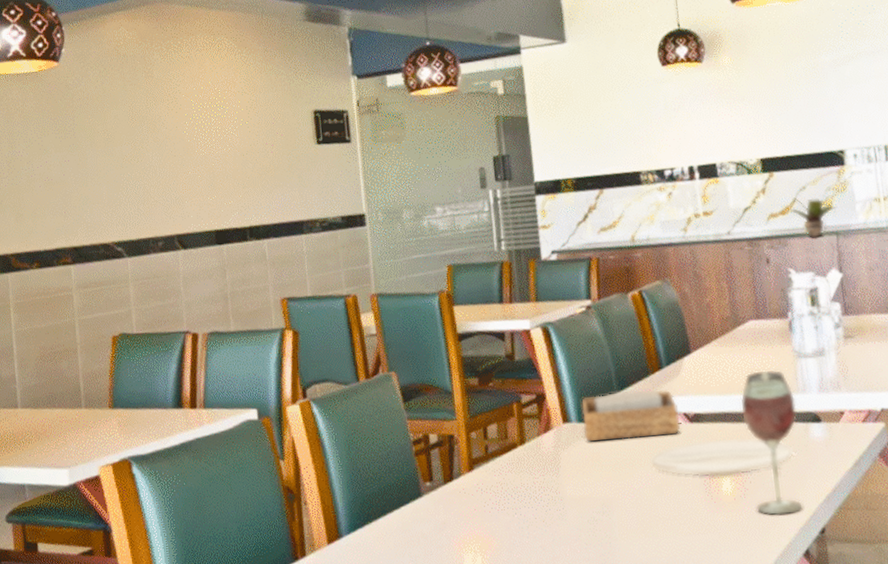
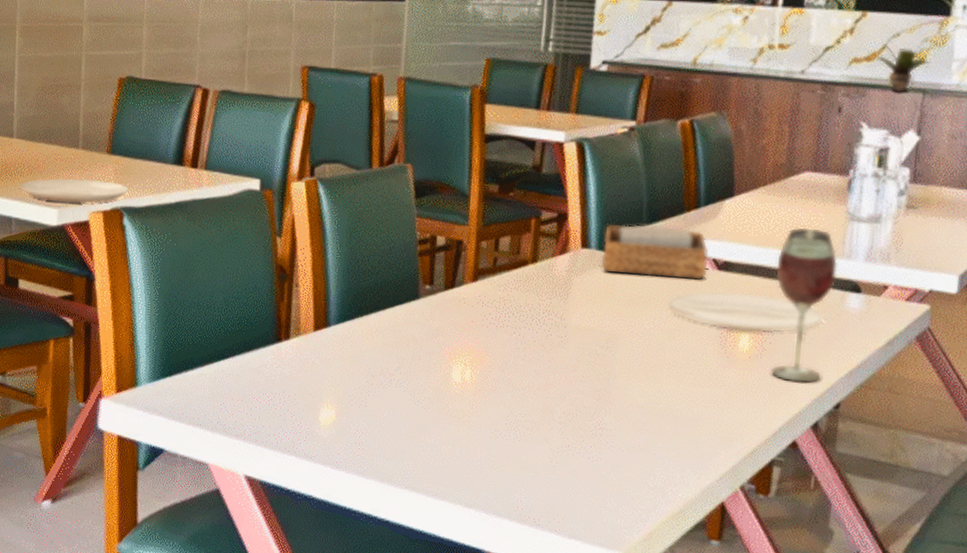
plate: none [29,434,135,463] -> present [20,178,130,204]

